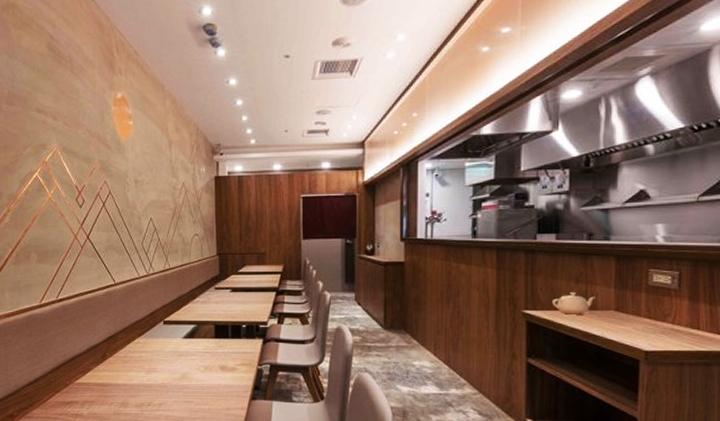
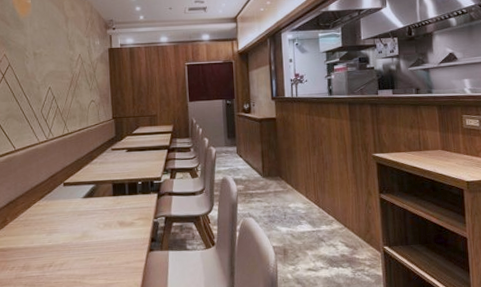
teapot: present [551,291,595,315] -> none [394,136,426,155]

